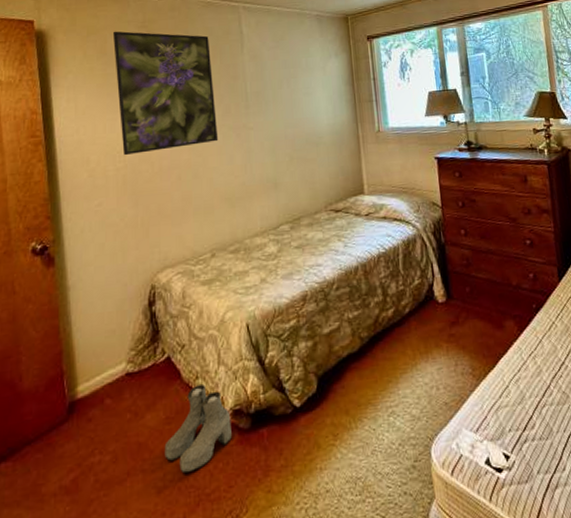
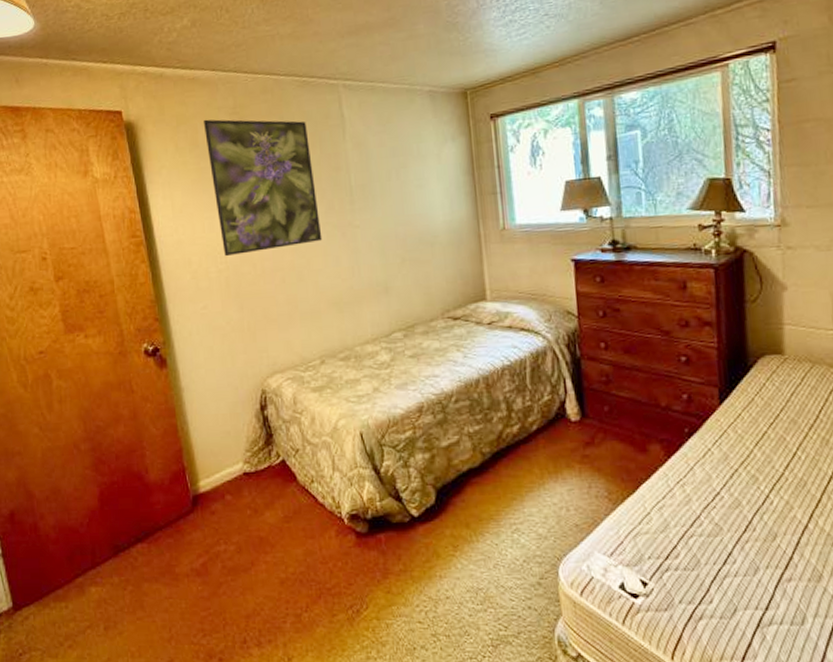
boots: present [164,384,232,474] -> none [284,488,349,568]

